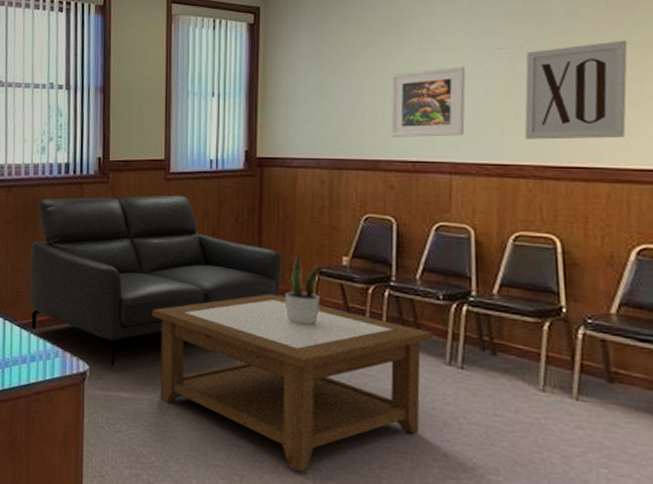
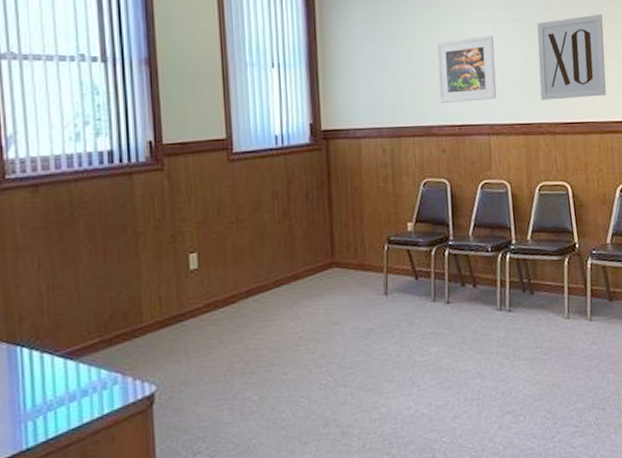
sofa: present [29,195,282,366] -> none [71,176,354,380]
coffee table: present [151,294,434,472] -> none [225,270,486,444]
potted plant: present [281,252,326,326] -> none [353,224,394,297]

